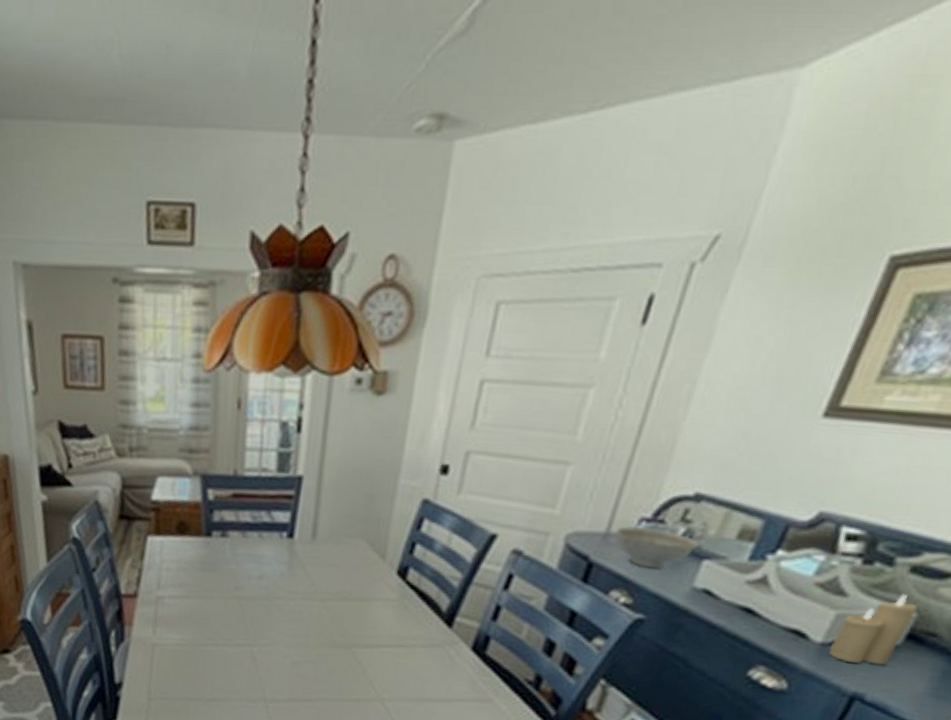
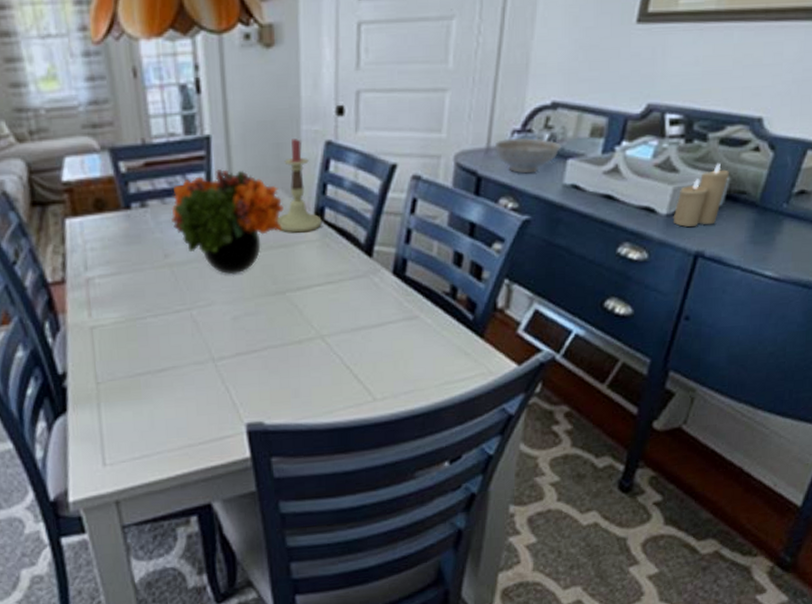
flower arrangement: none [248,511,365,619] -> present [170,169,284,275]
candlestick: none [355,492,404,590] -> present [276,139,322,233]

